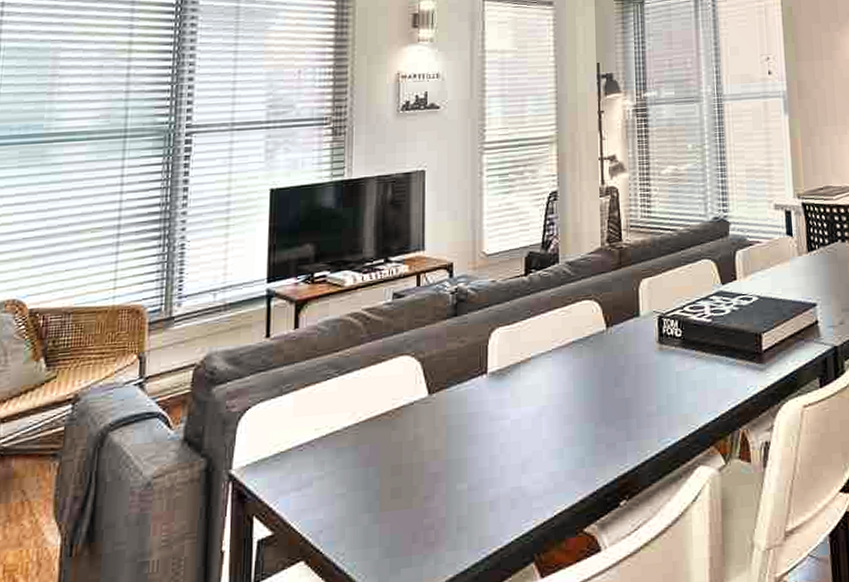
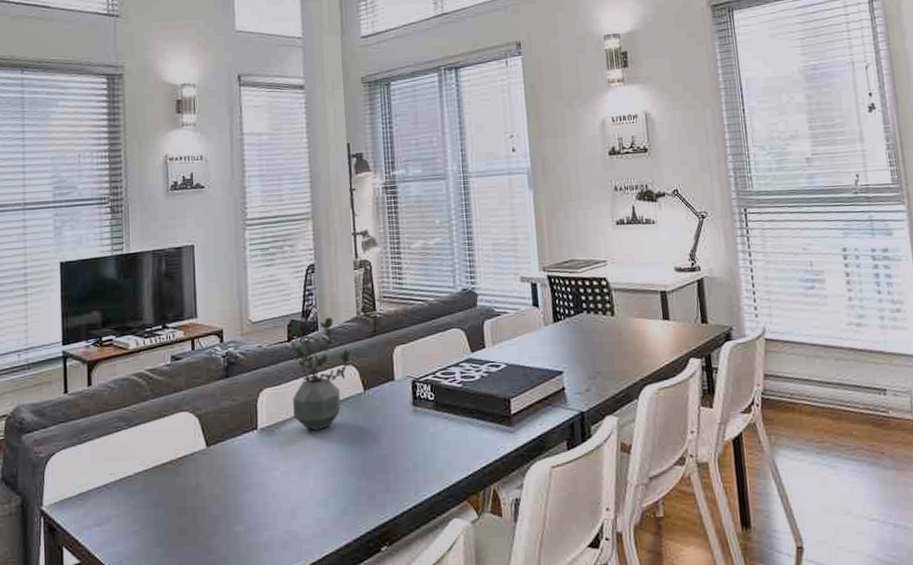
potted plant: none [525,247,594,373] -> present [287,316,351,431]

